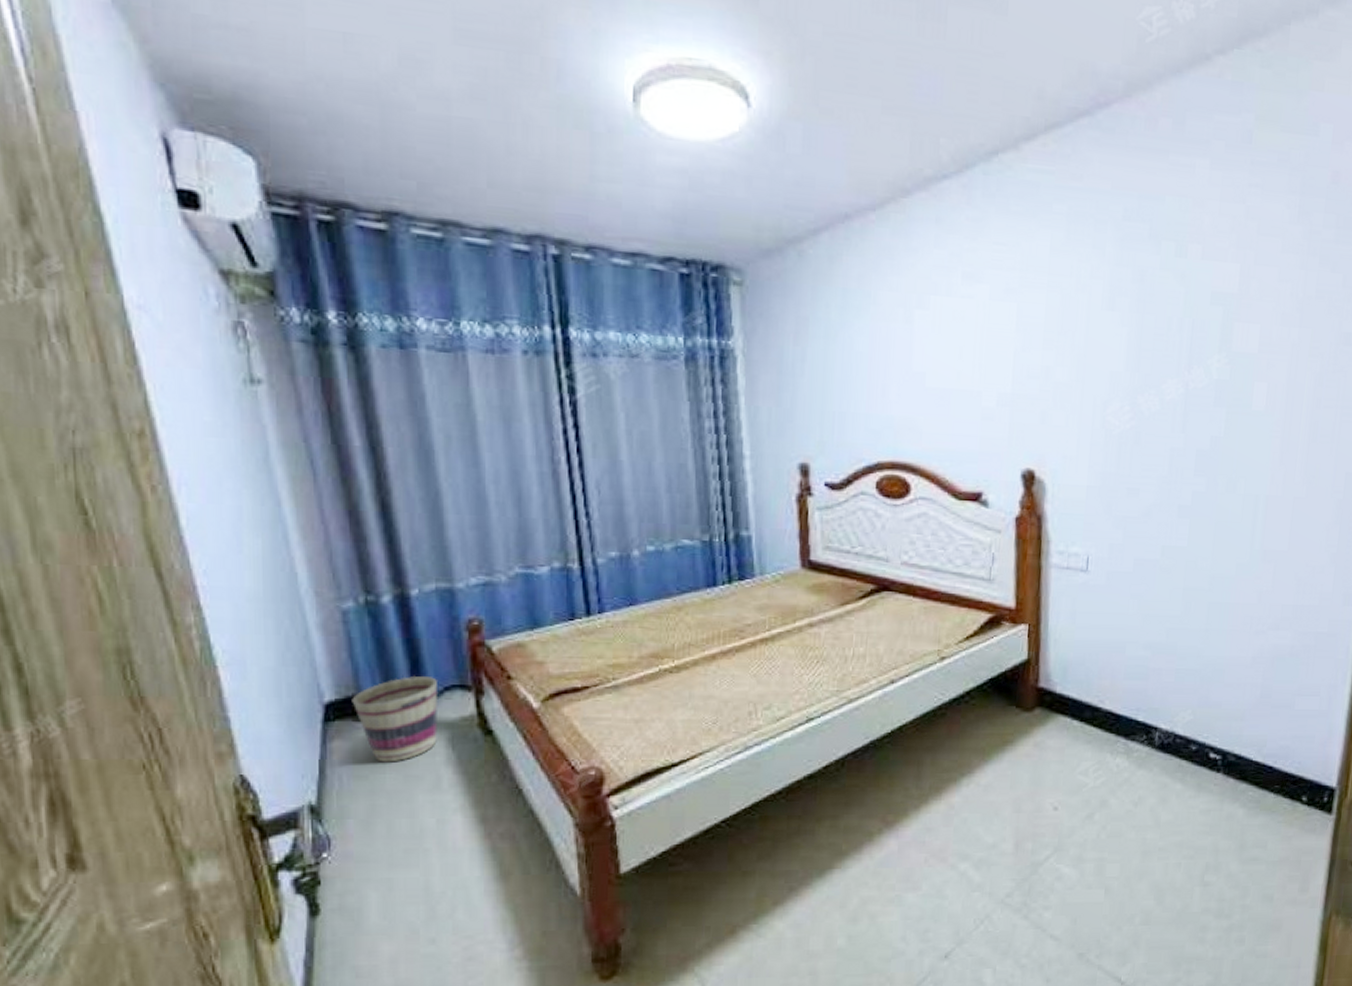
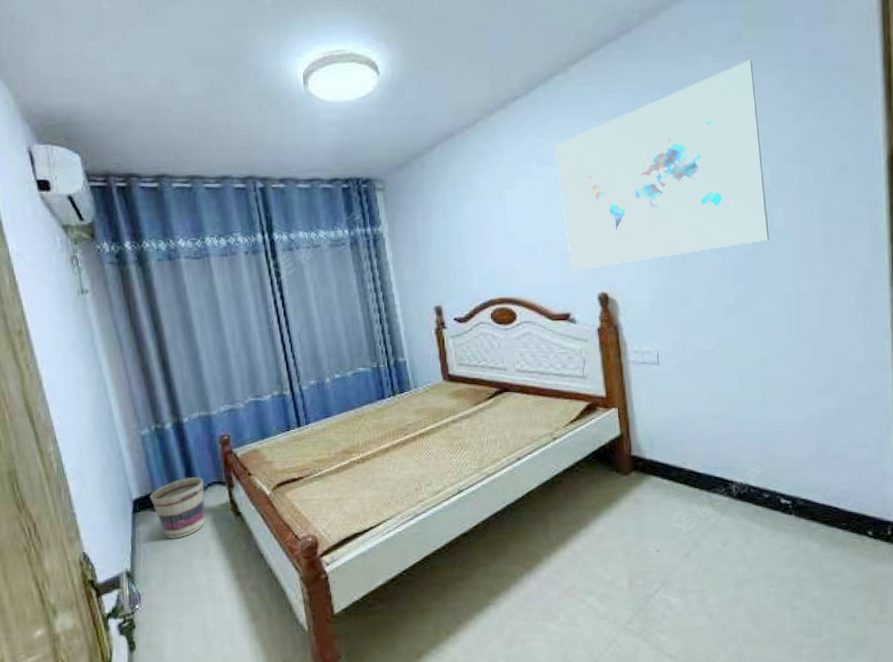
wall art: none [988,174,1260,435] -> present [554,59,770,271]

